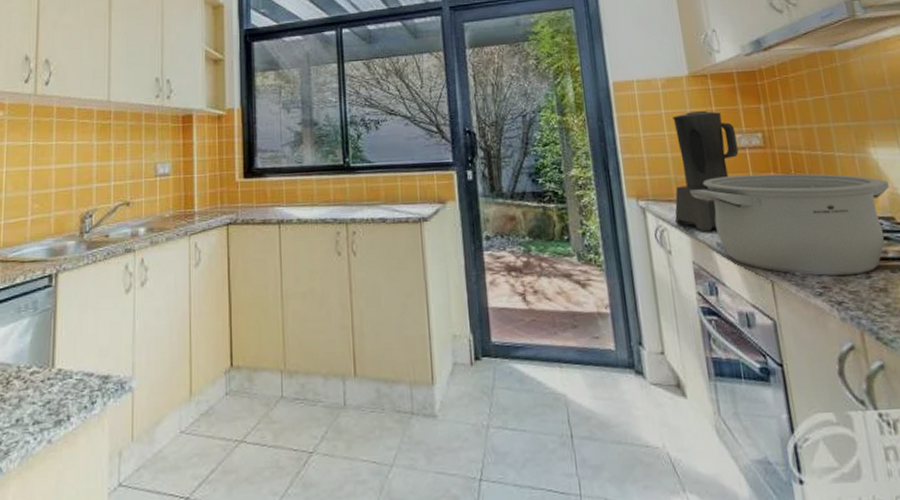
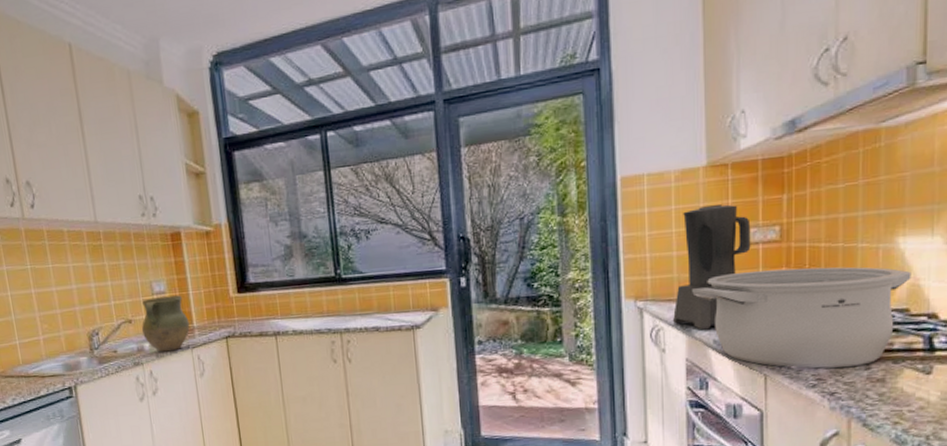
ceramic jug: none [138,178,190,238] -> present [141,295,190,352]

